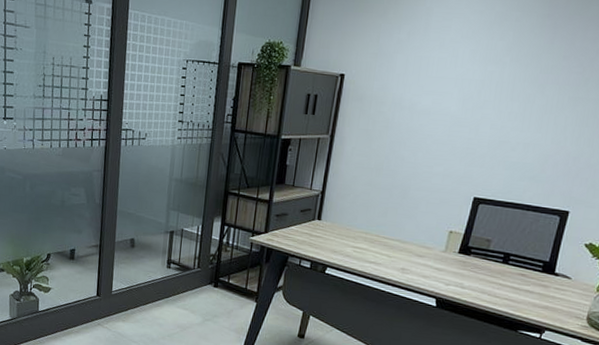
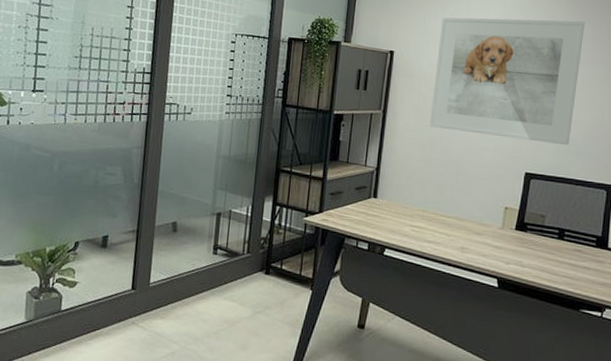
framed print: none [377,36,556,171] -> present [429,17,585,146]

